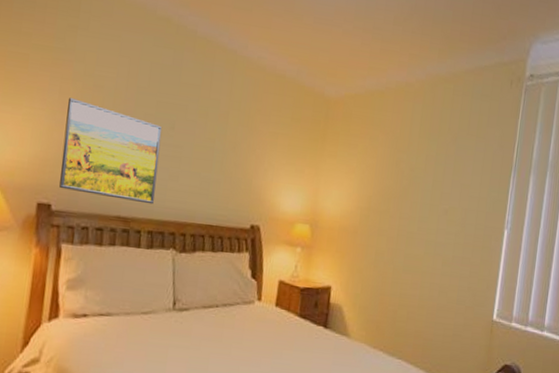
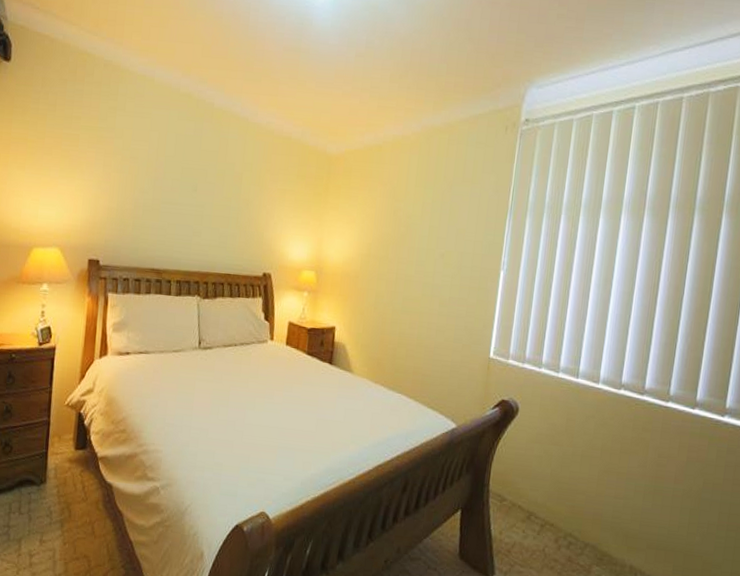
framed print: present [59,98,162,205] -> none [105,169,187,258]

